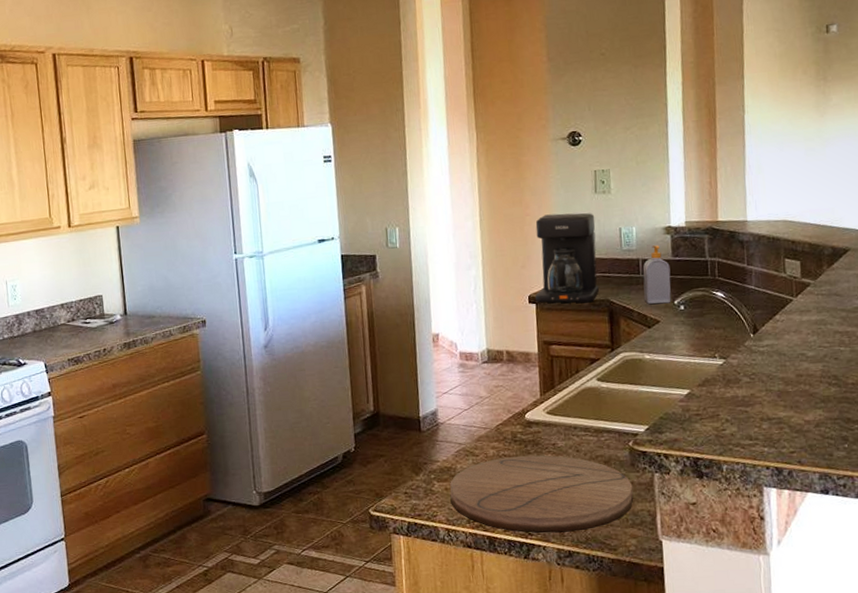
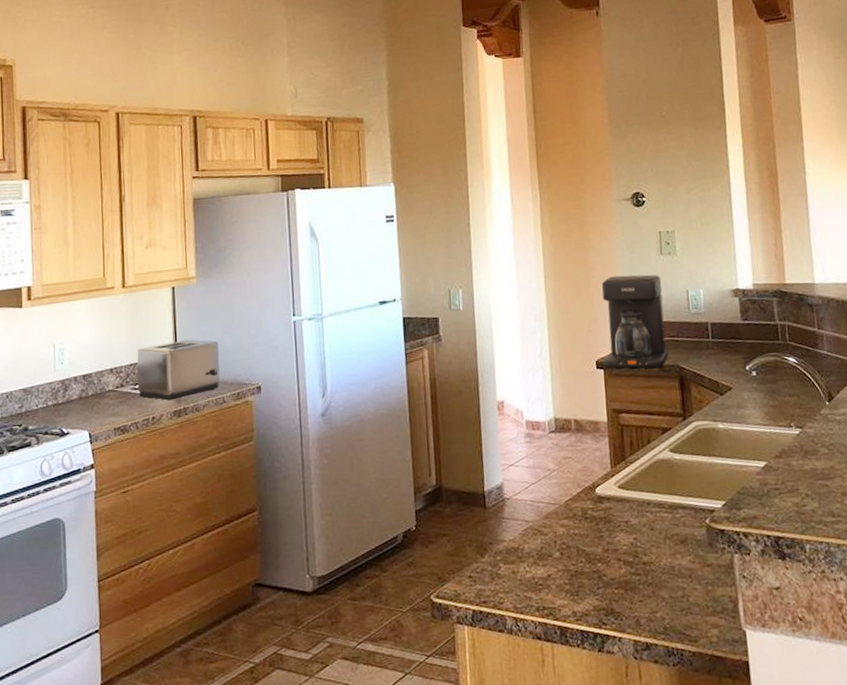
toaster: none [85,276,167,333] -> present [137,339,220,400]
cutting board: present [450,455,634,534] -> none [517,533,713,623]
soap bottle: present [643,245,672,305] -> none [712,308,743,370]

